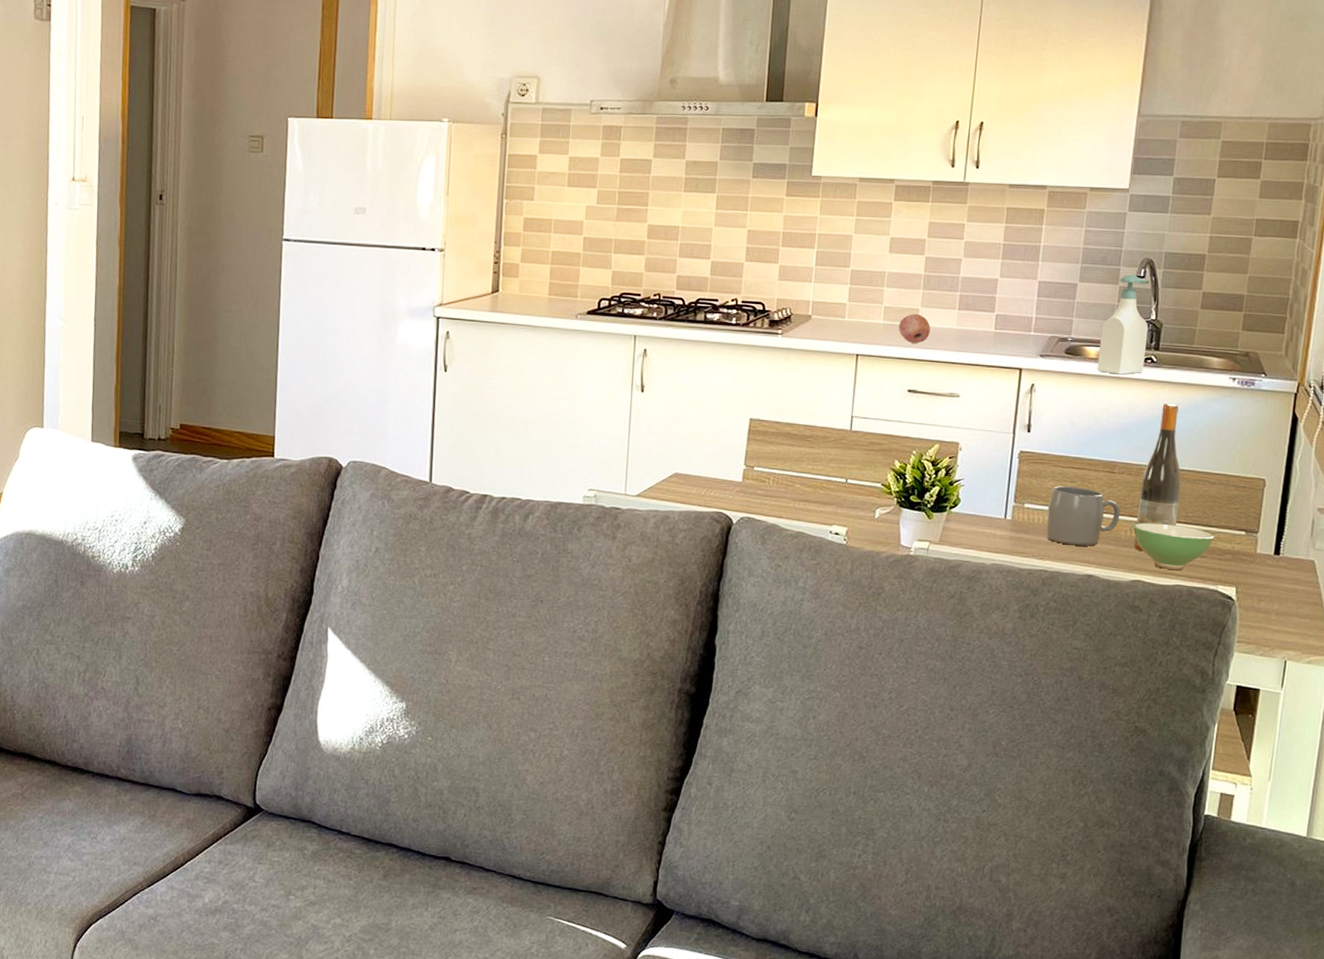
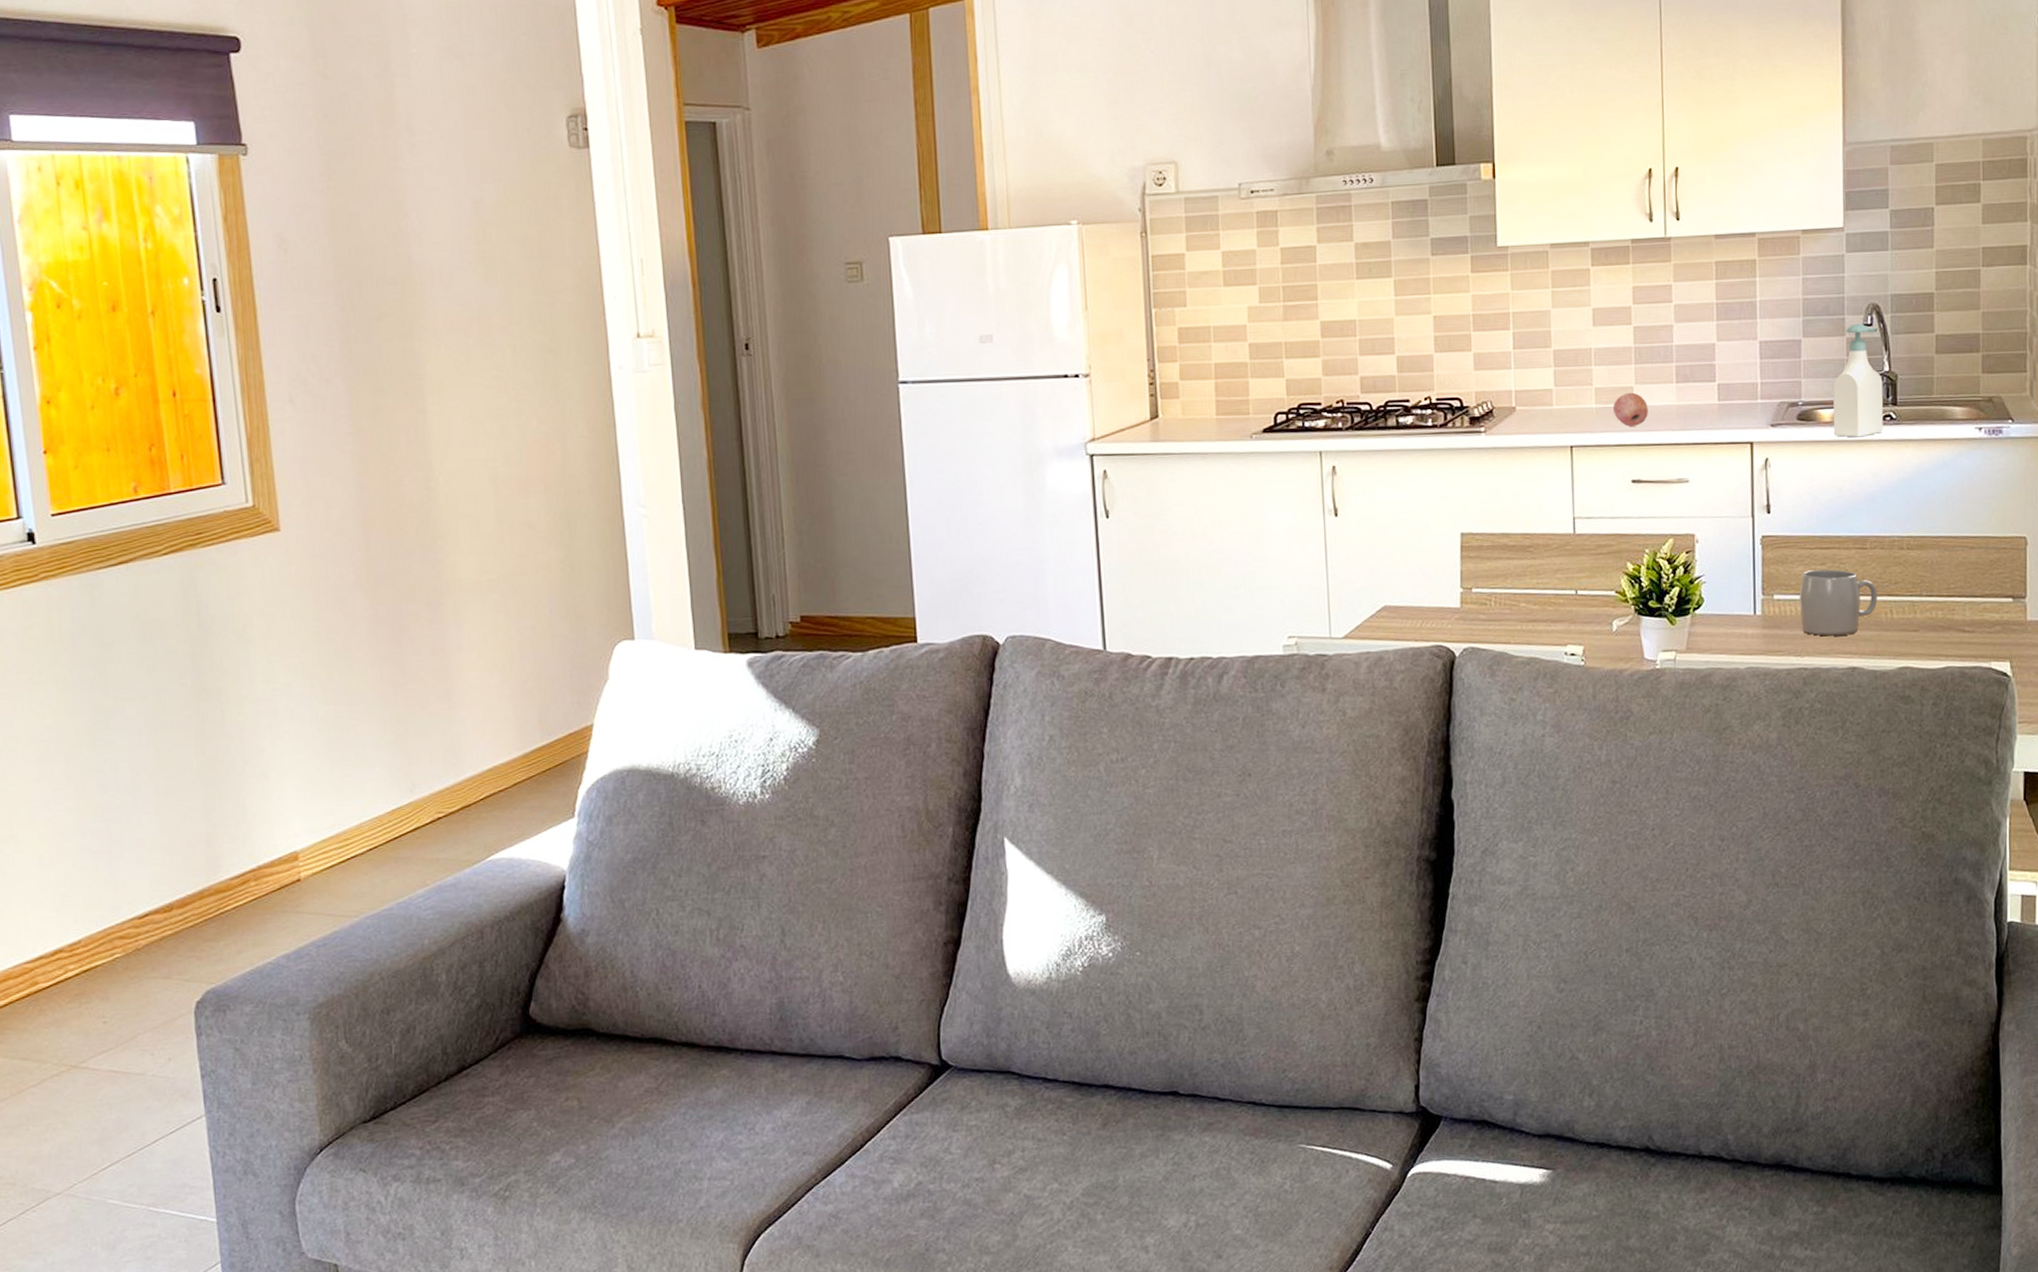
wine bottle: present [1133,403,1182,552] -> none [1895,463,1940,634]
bowl: present [1133,522,1215,571] -> none [1893,599,1981,651]

